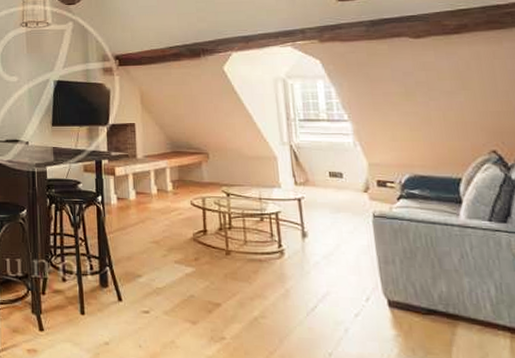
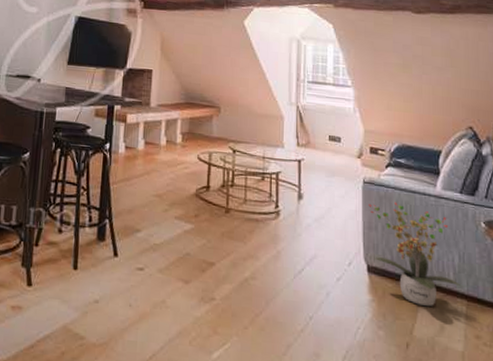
potted plant: none [382,234,500,341] -> present [368,202,460,307]

